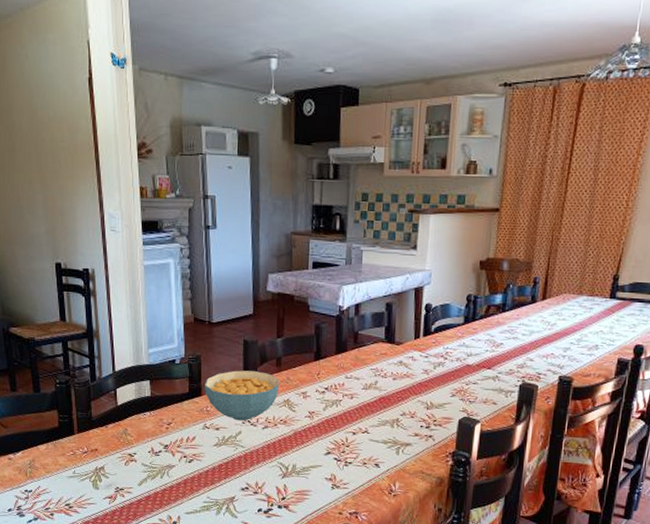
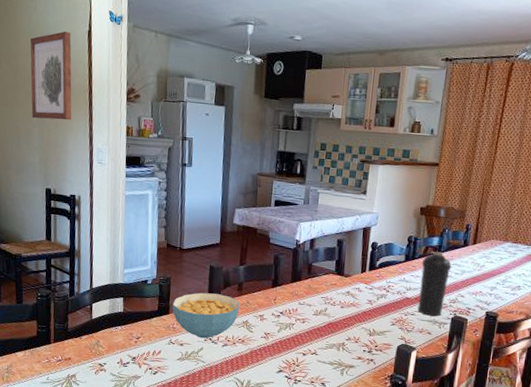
wall art: none [25,80,77,184] -> present [30,31,72,120]
water bottle: none [480,310,518,384] -> present [417,250,452,317]

